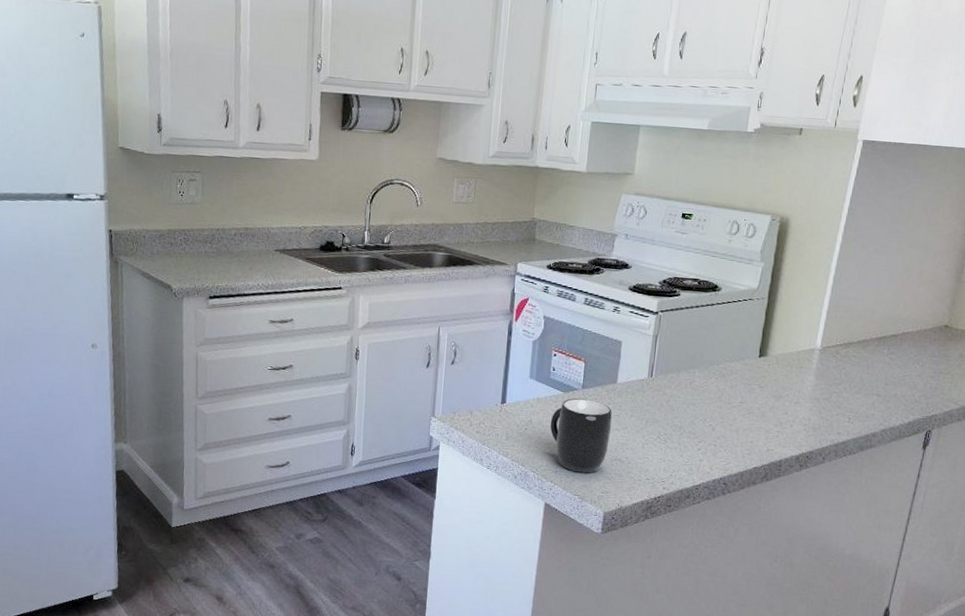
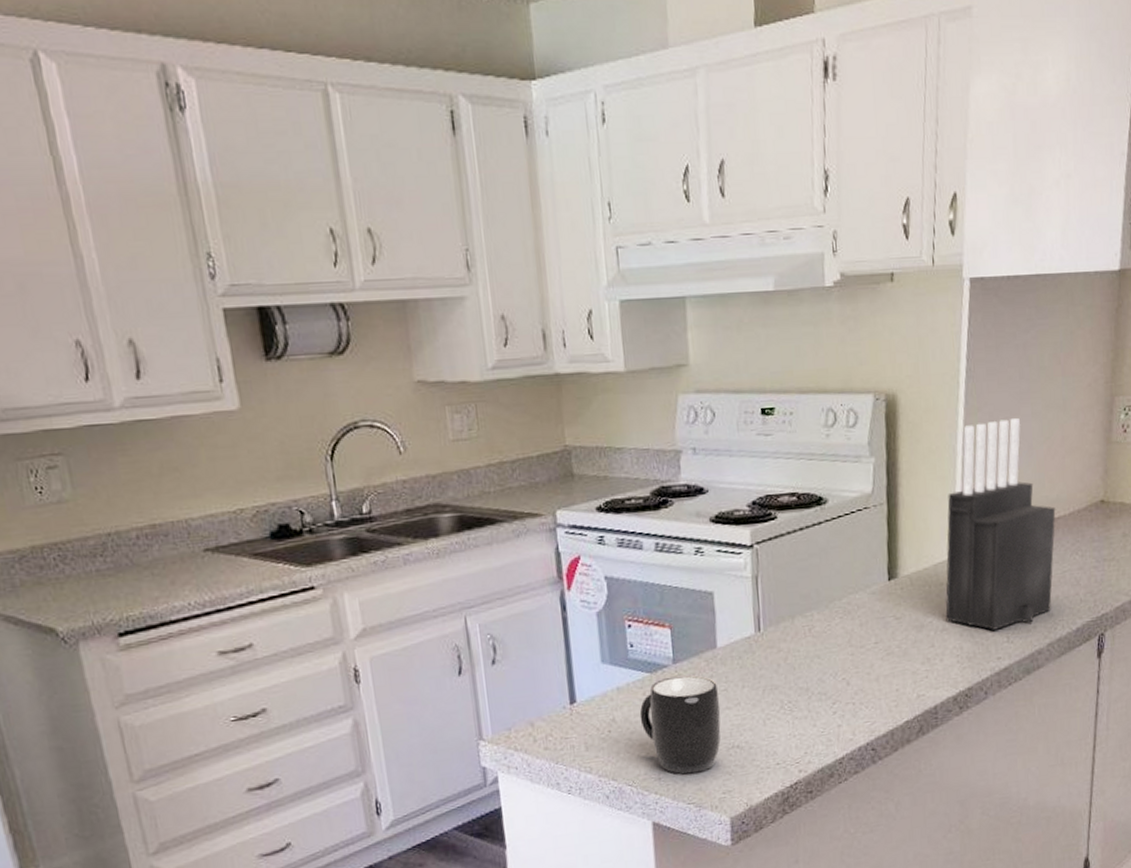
knife block: none [800,250,906,411] -> present [945,417,1056,631]

